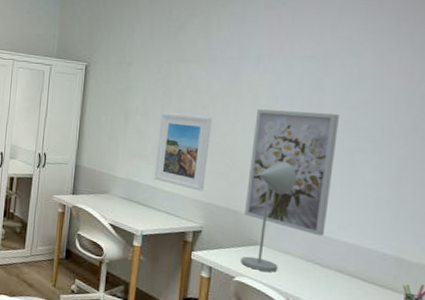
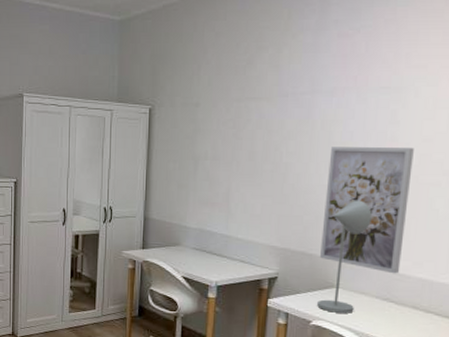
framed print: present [154,112,212,192] -> none [227,156,285,237]

